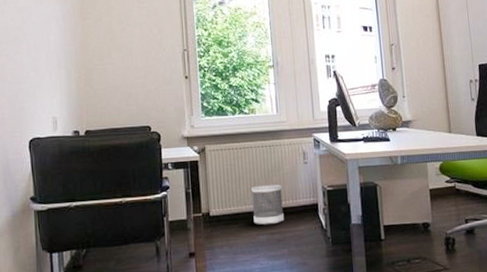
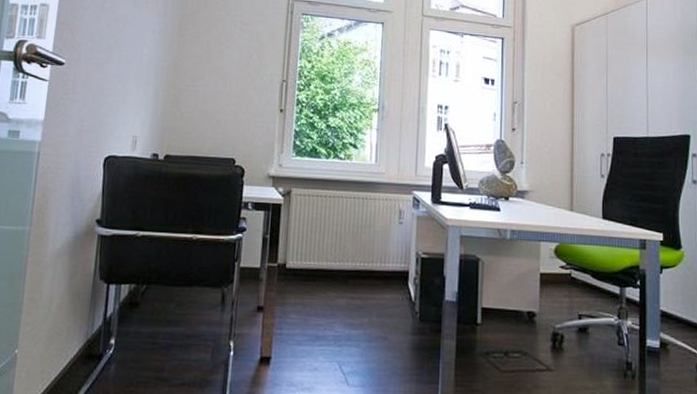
wastebasket: present [251,184,284,225] -> none [334,241,370,288]

